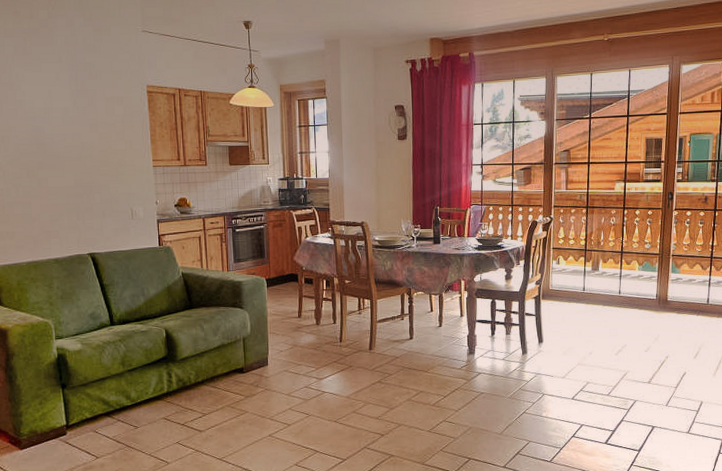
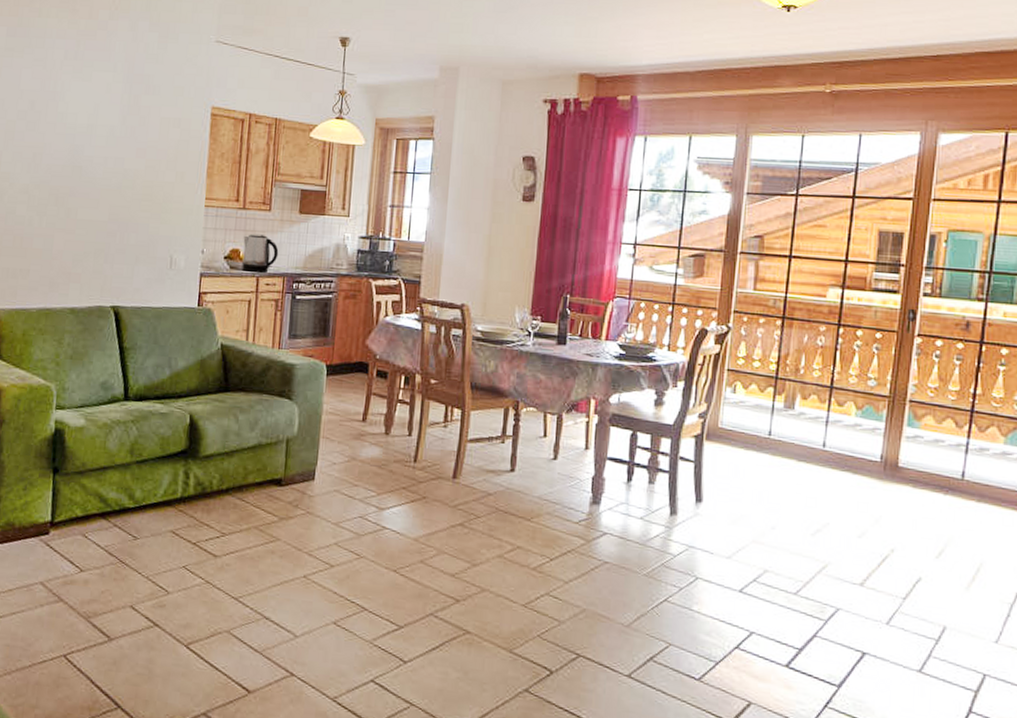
kettle: none [188,184,218,216] -> present [242,233,279,274]

